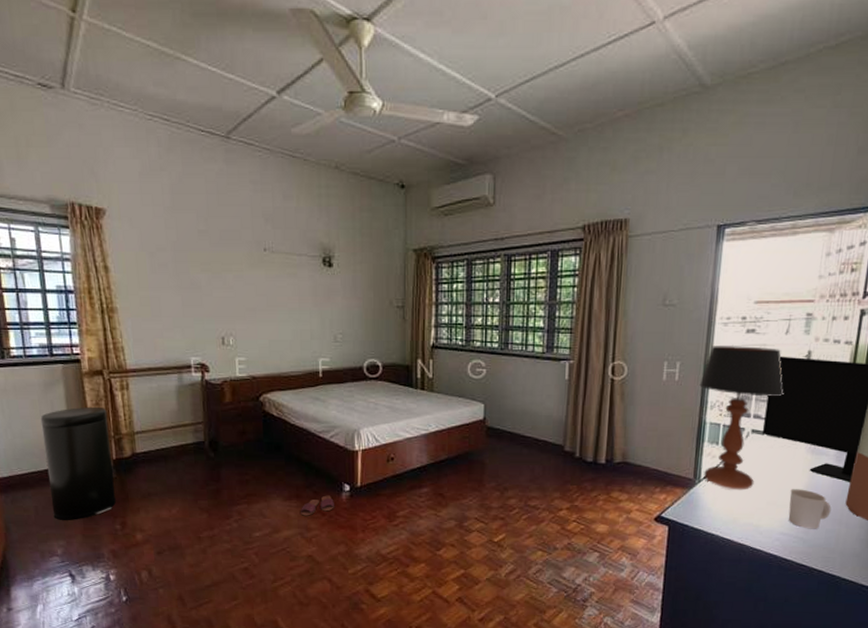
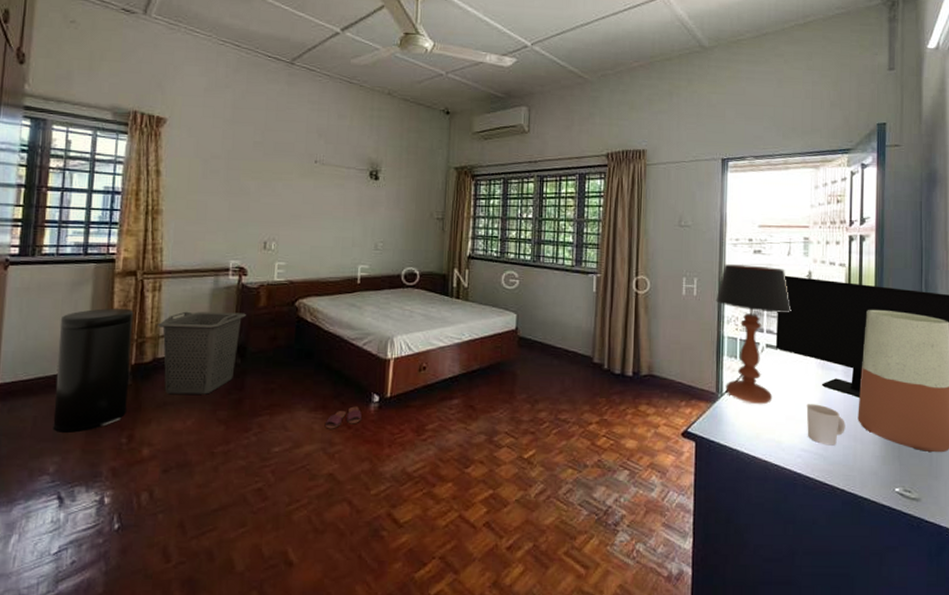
laundry basket: none [131,408,213,486] -> present [157,311,246,395]

